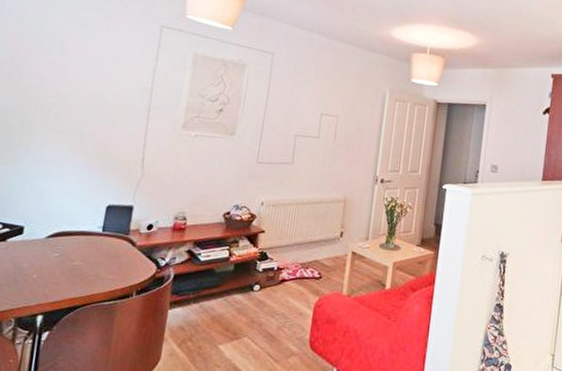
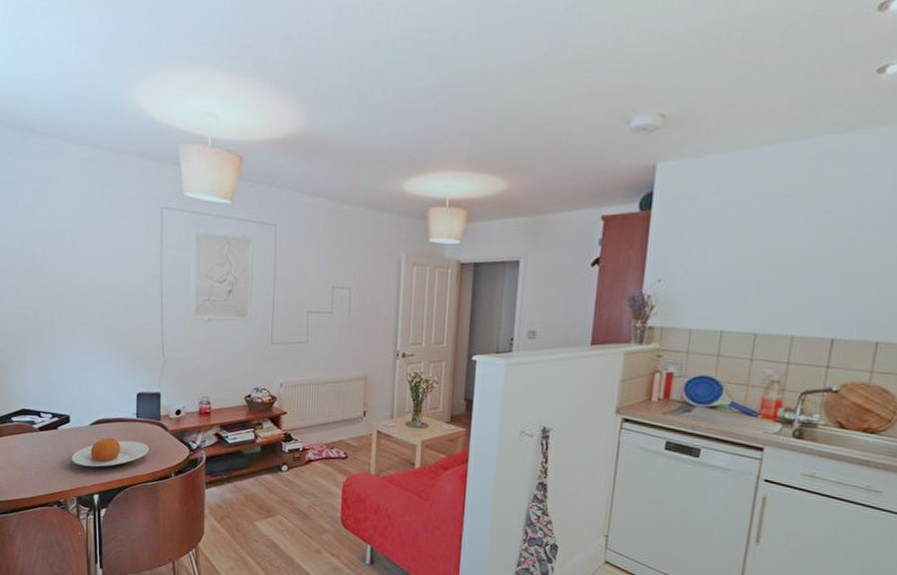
plate: none [16,252,112,285] -> present [71,438,149,467]

